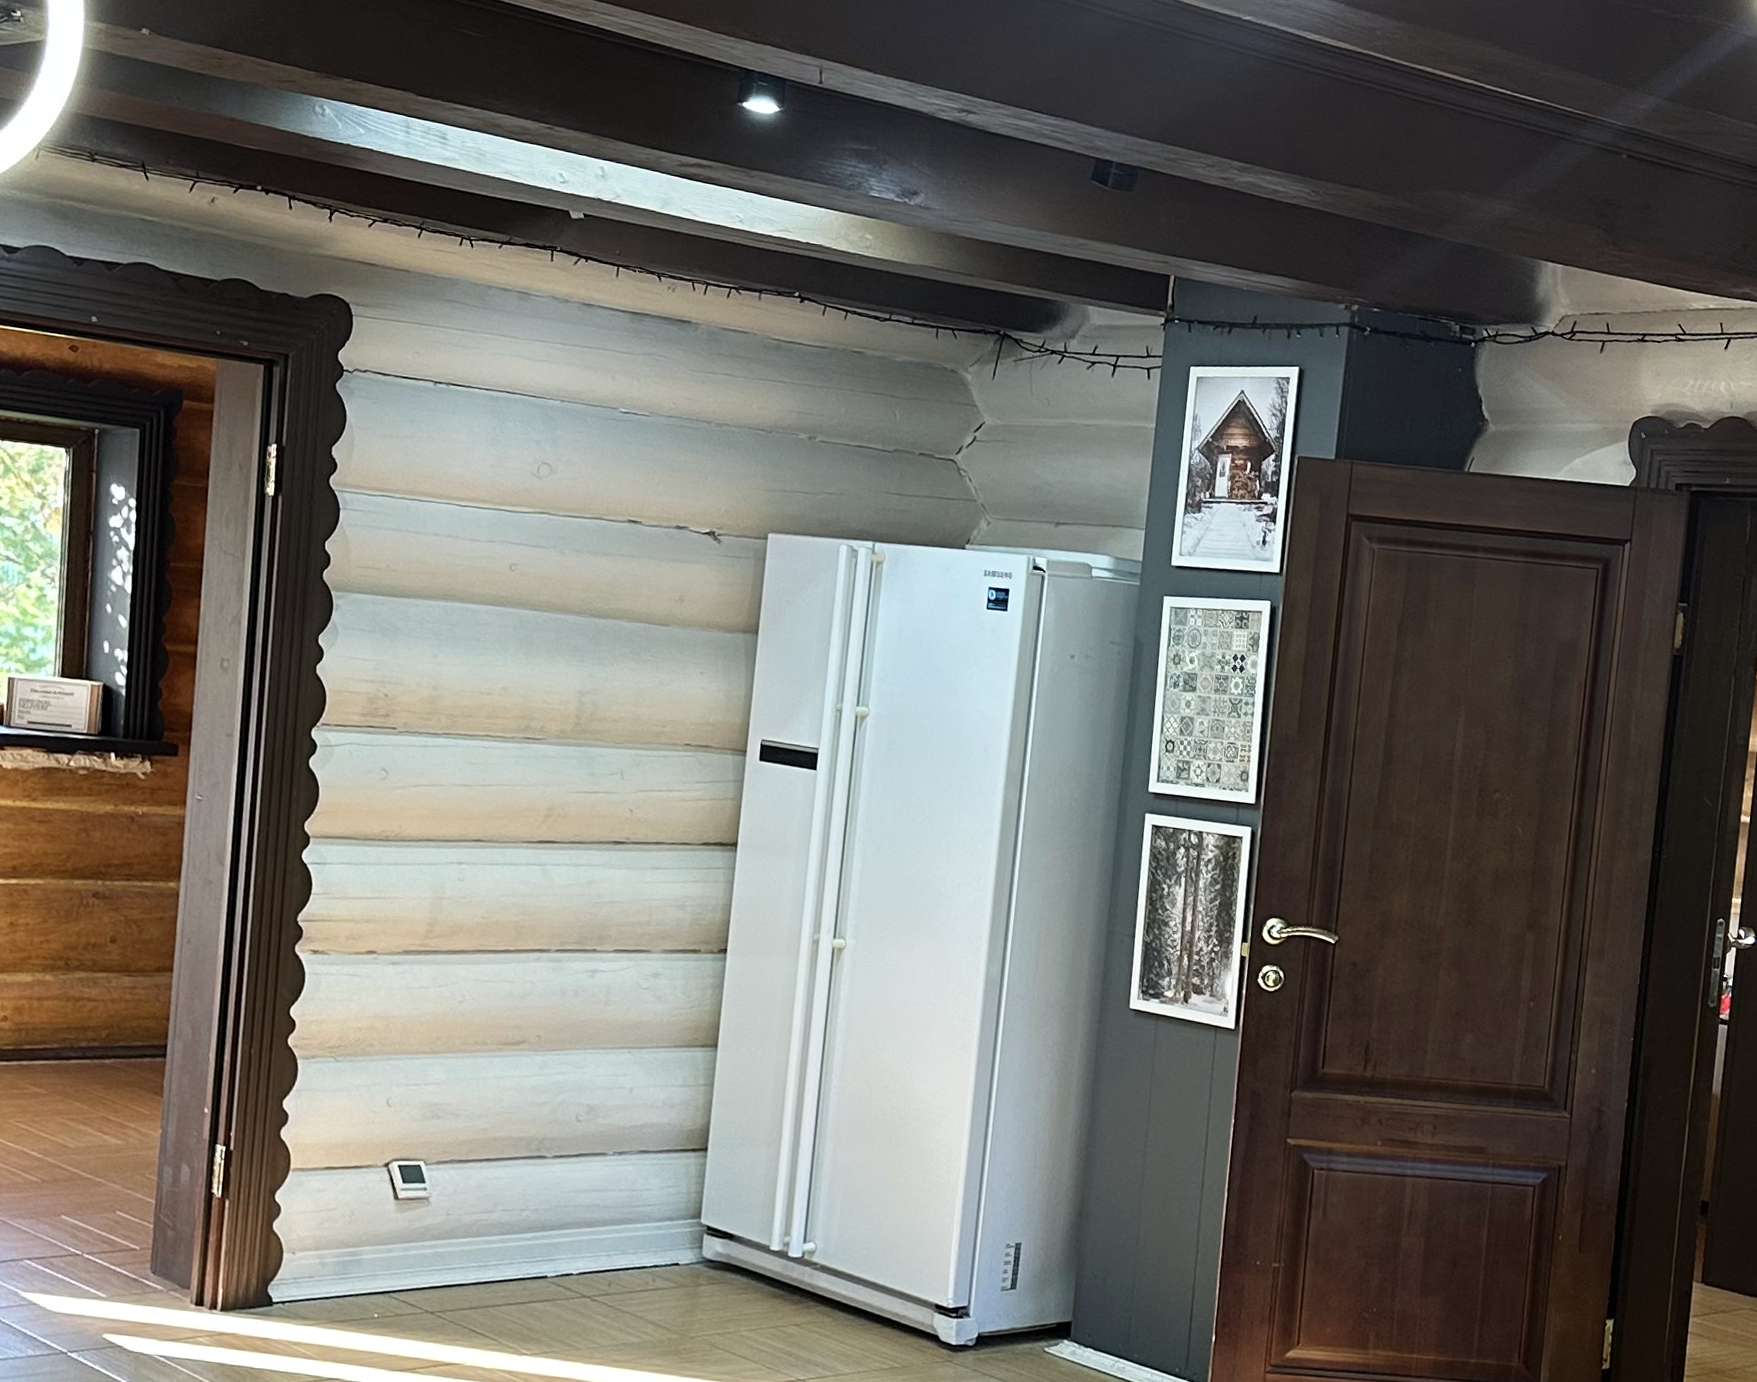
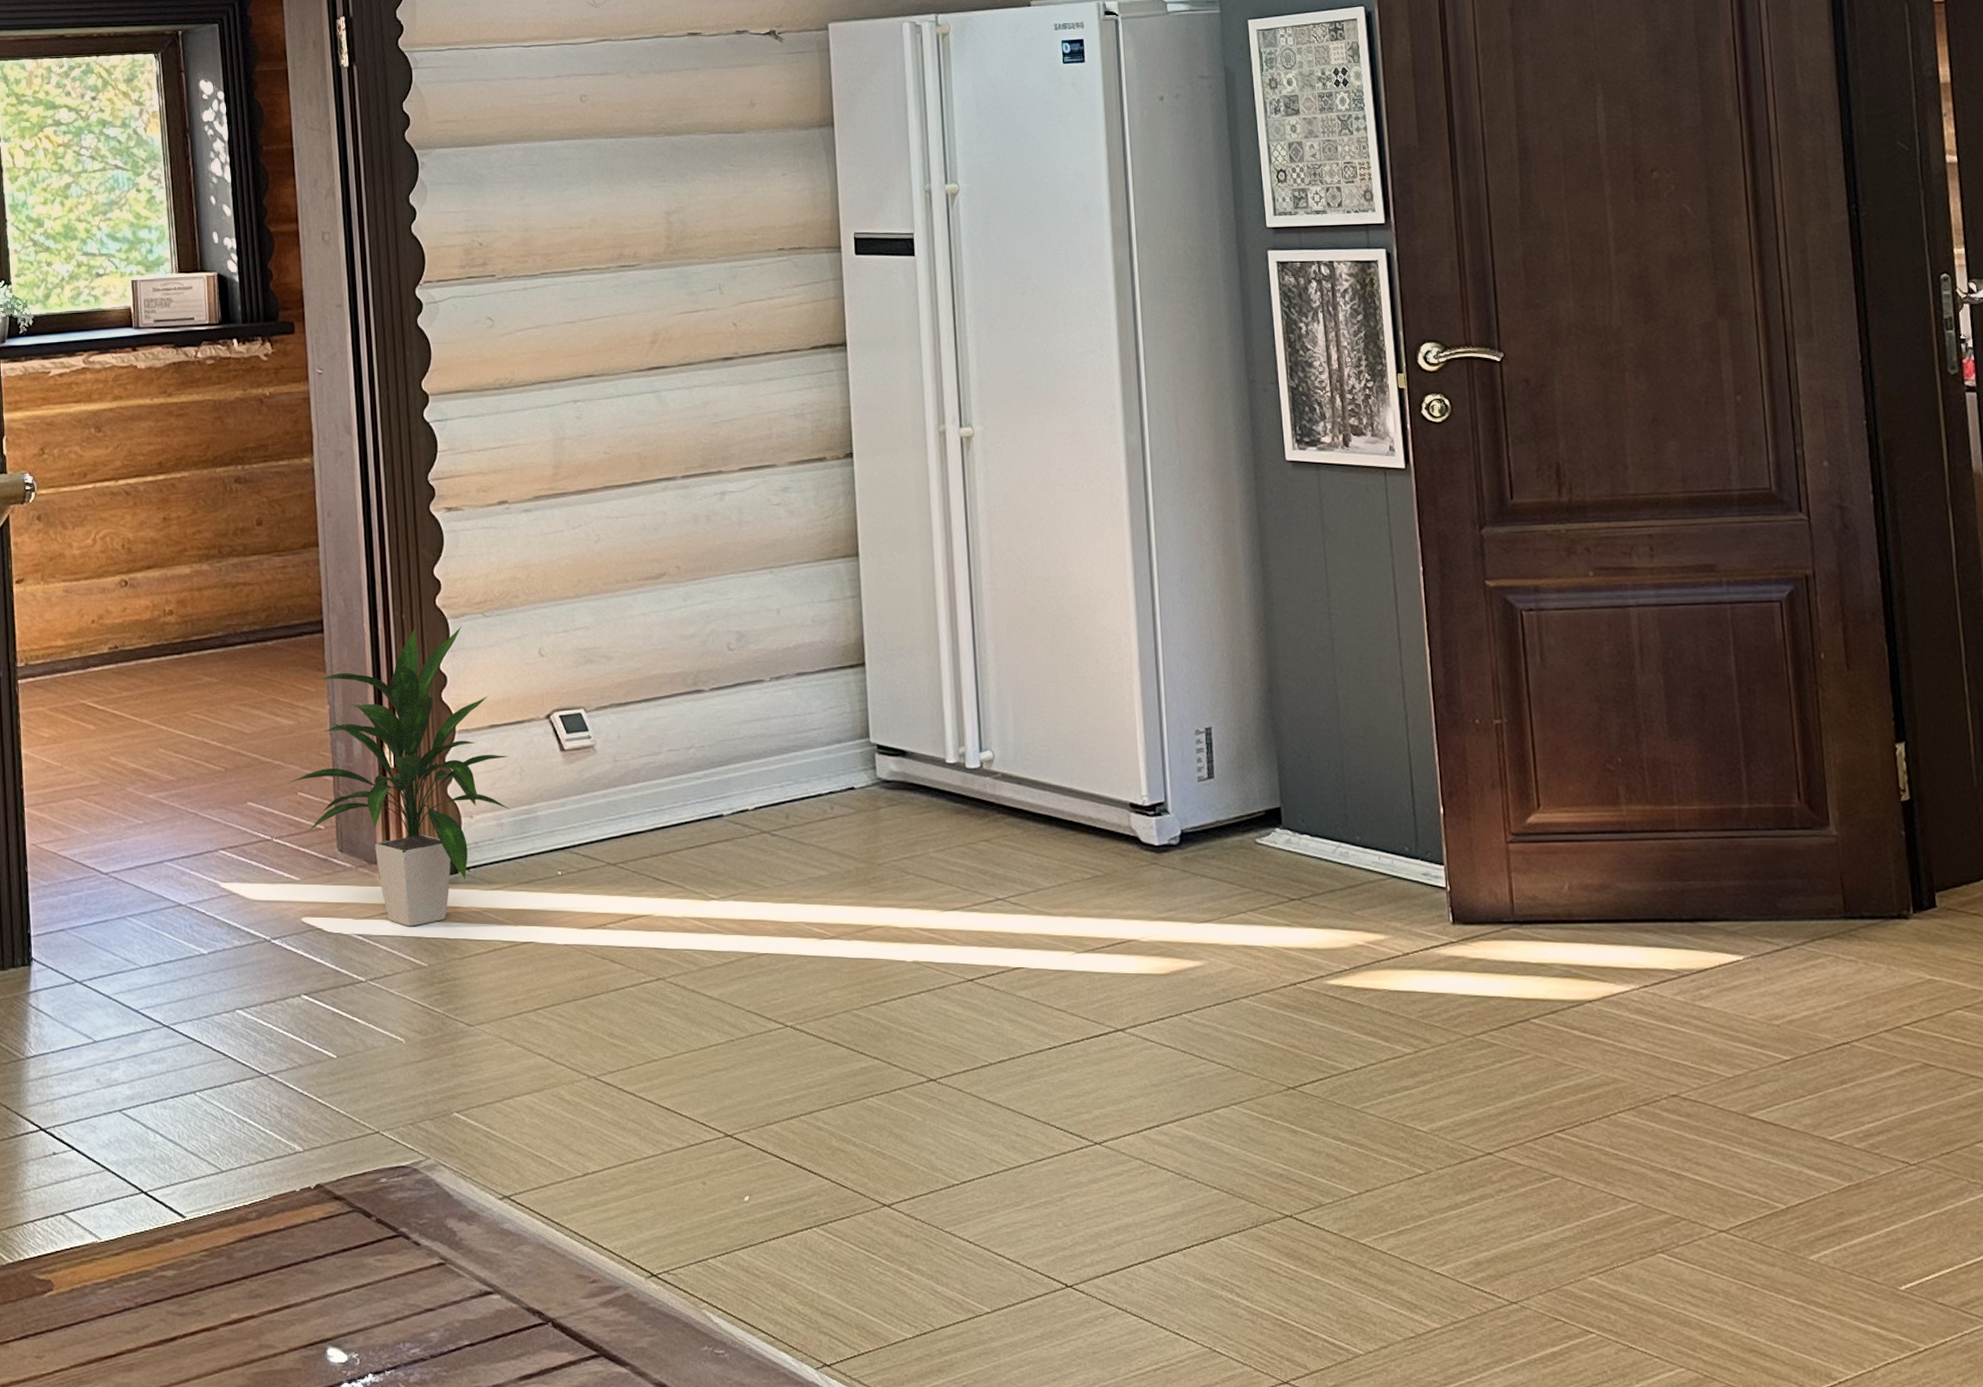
indoor plant: none [108,1065,341,1353] -> present [288,626,512,927]

